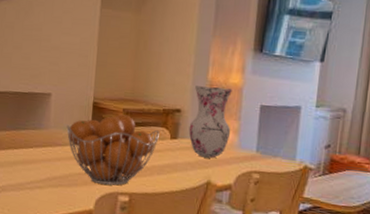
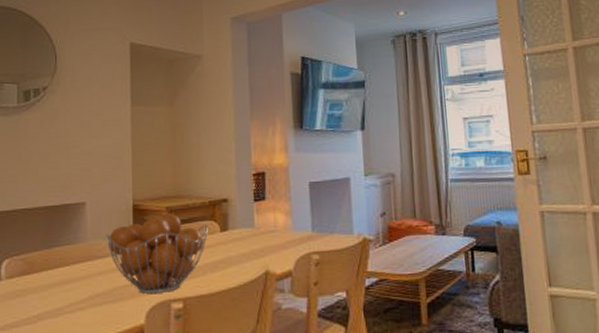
vase: present [188,86,232,158] -> none [238,170,283,246]

